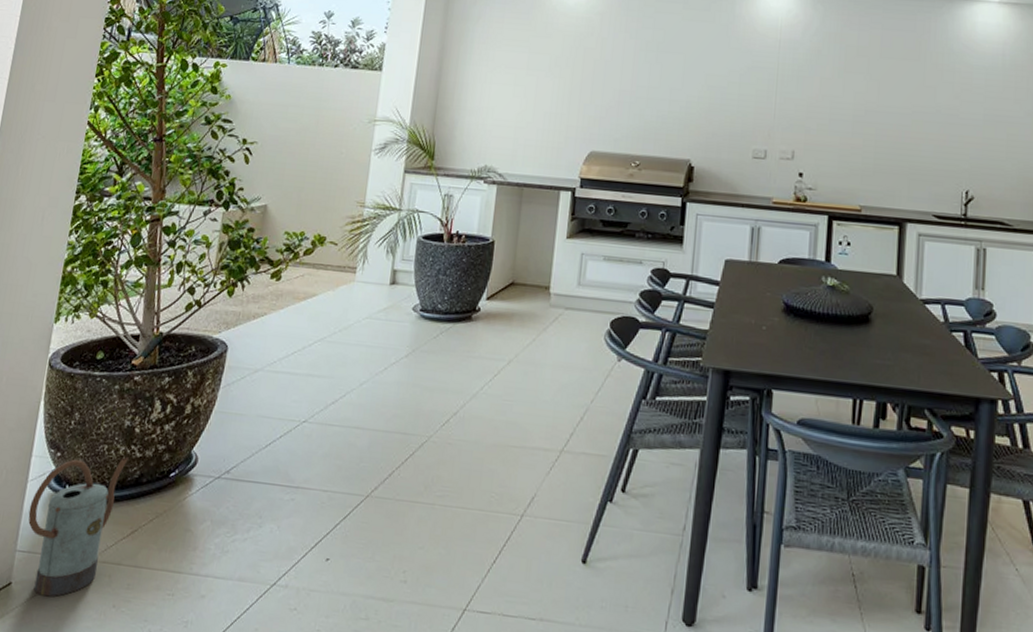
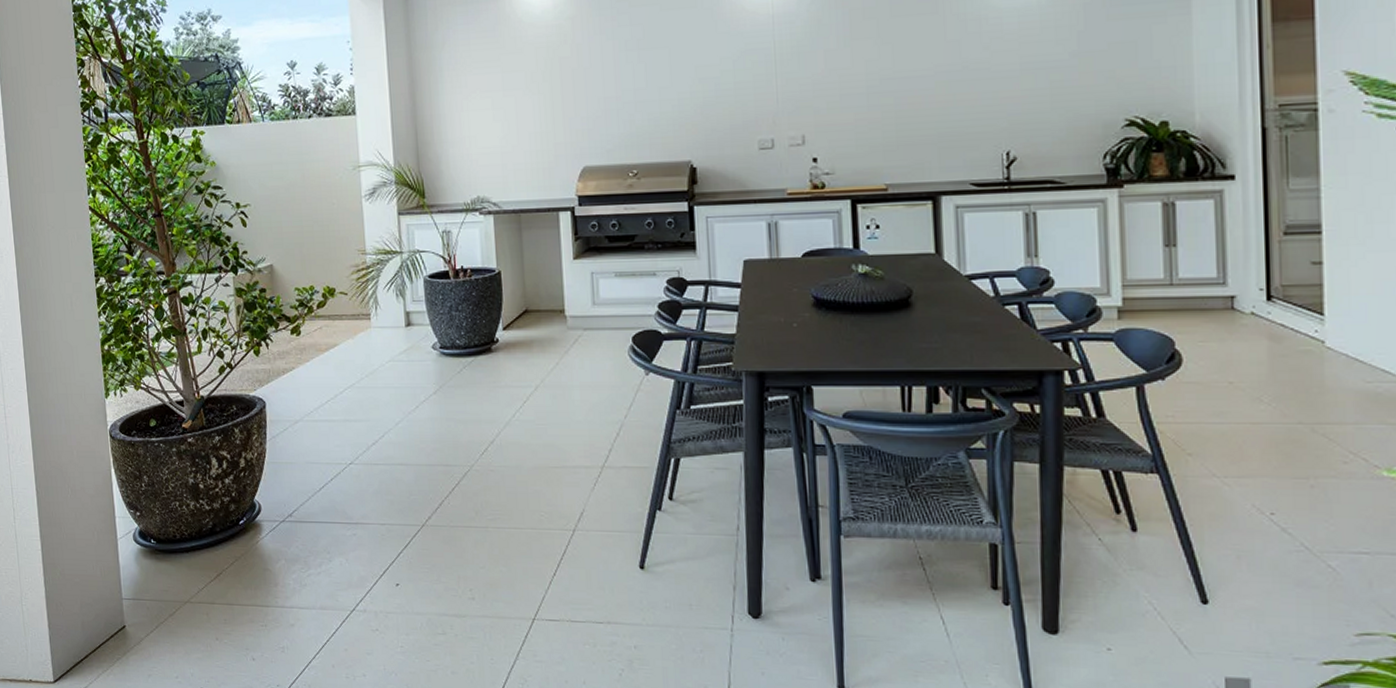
watering can: present [28,456,129,597] -> none [124,510,200,635]

